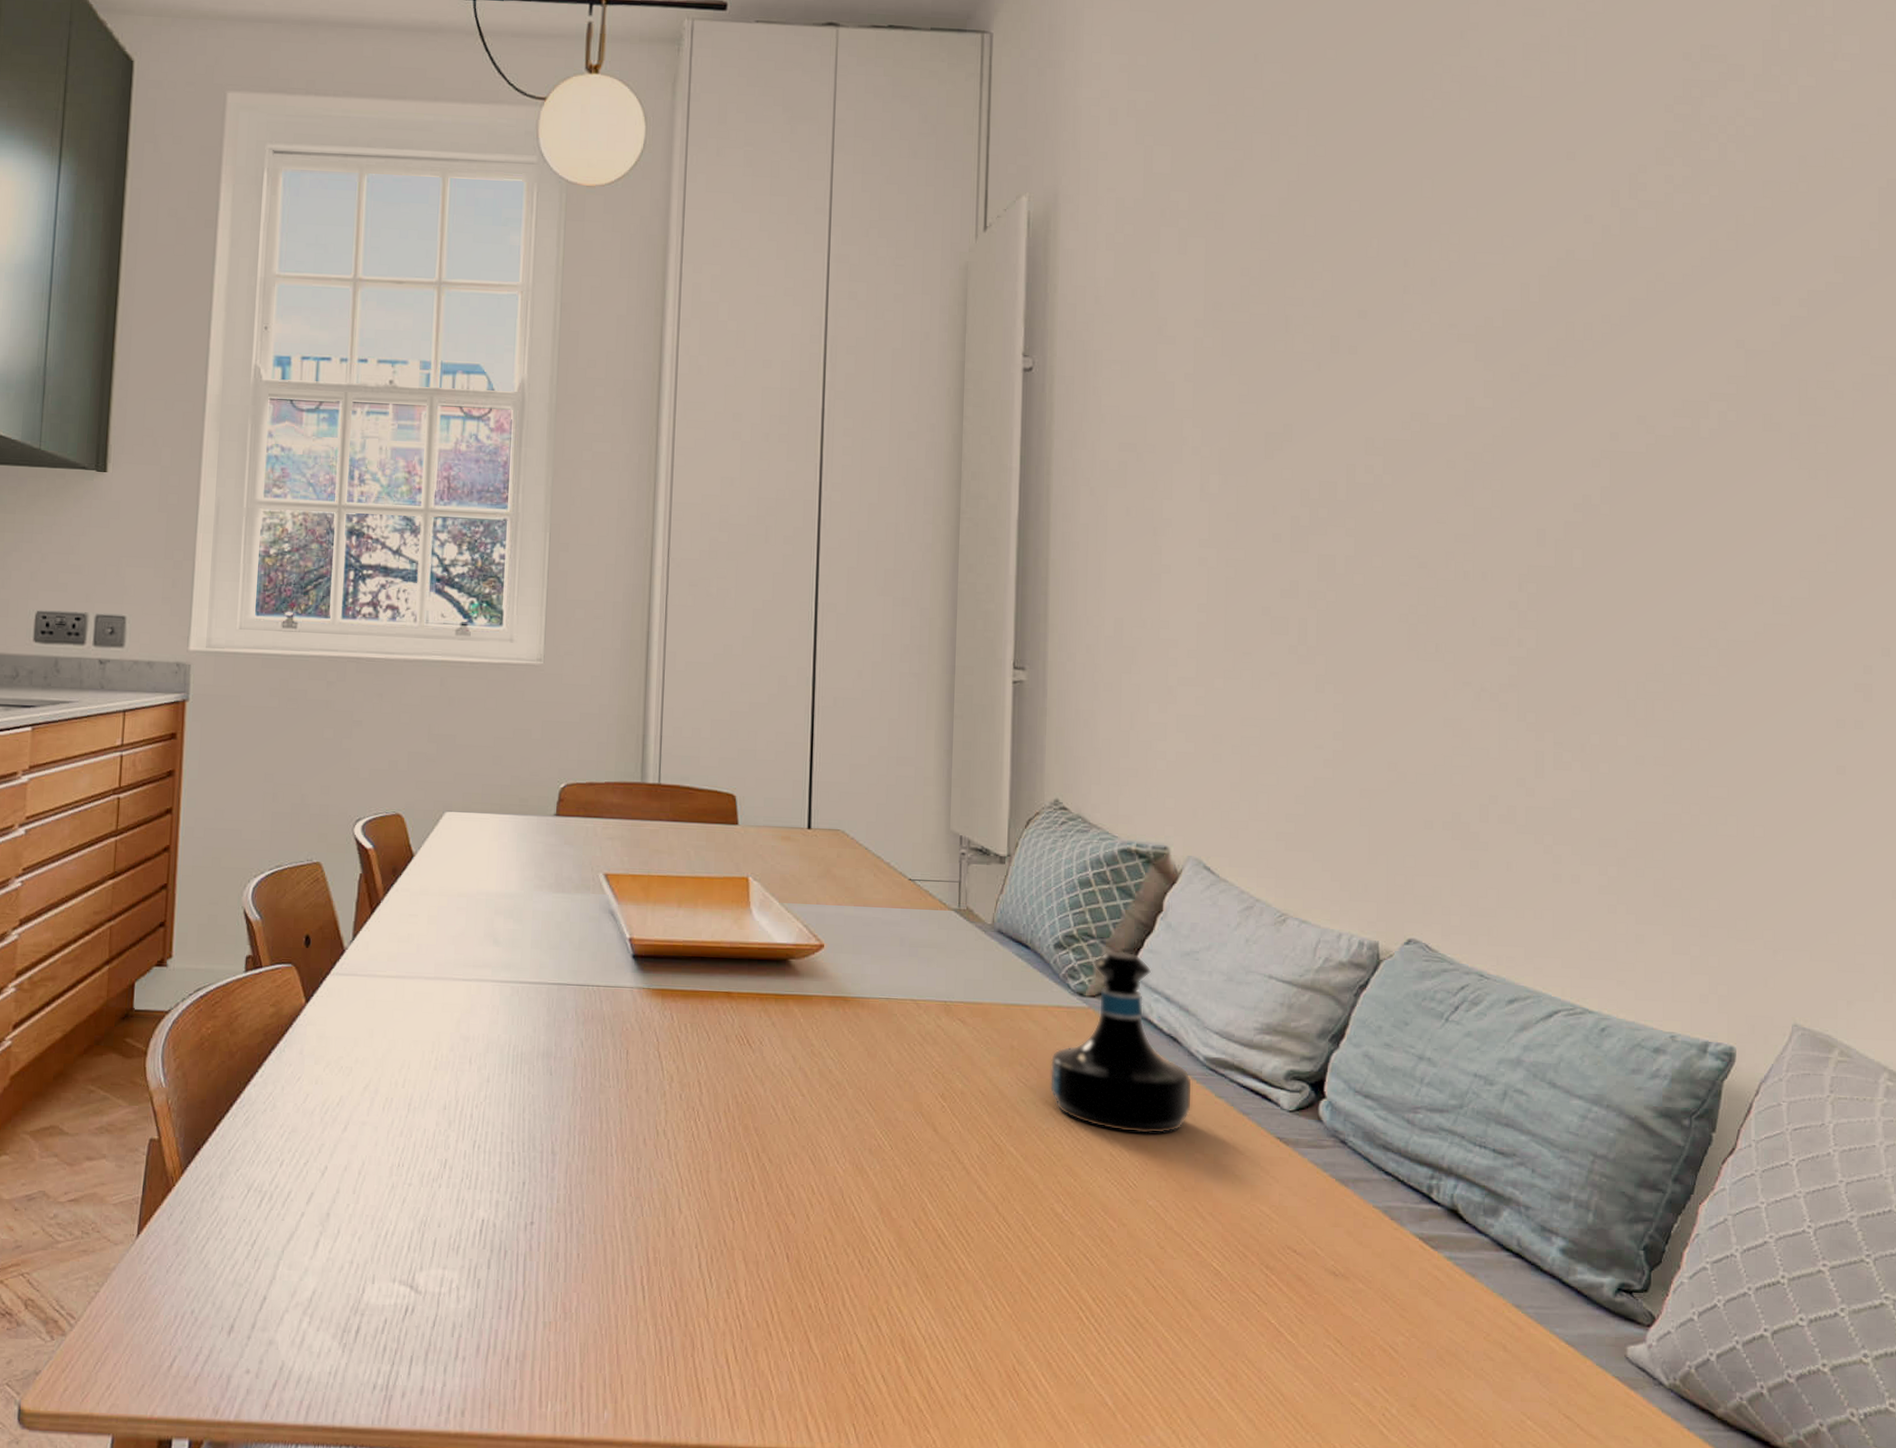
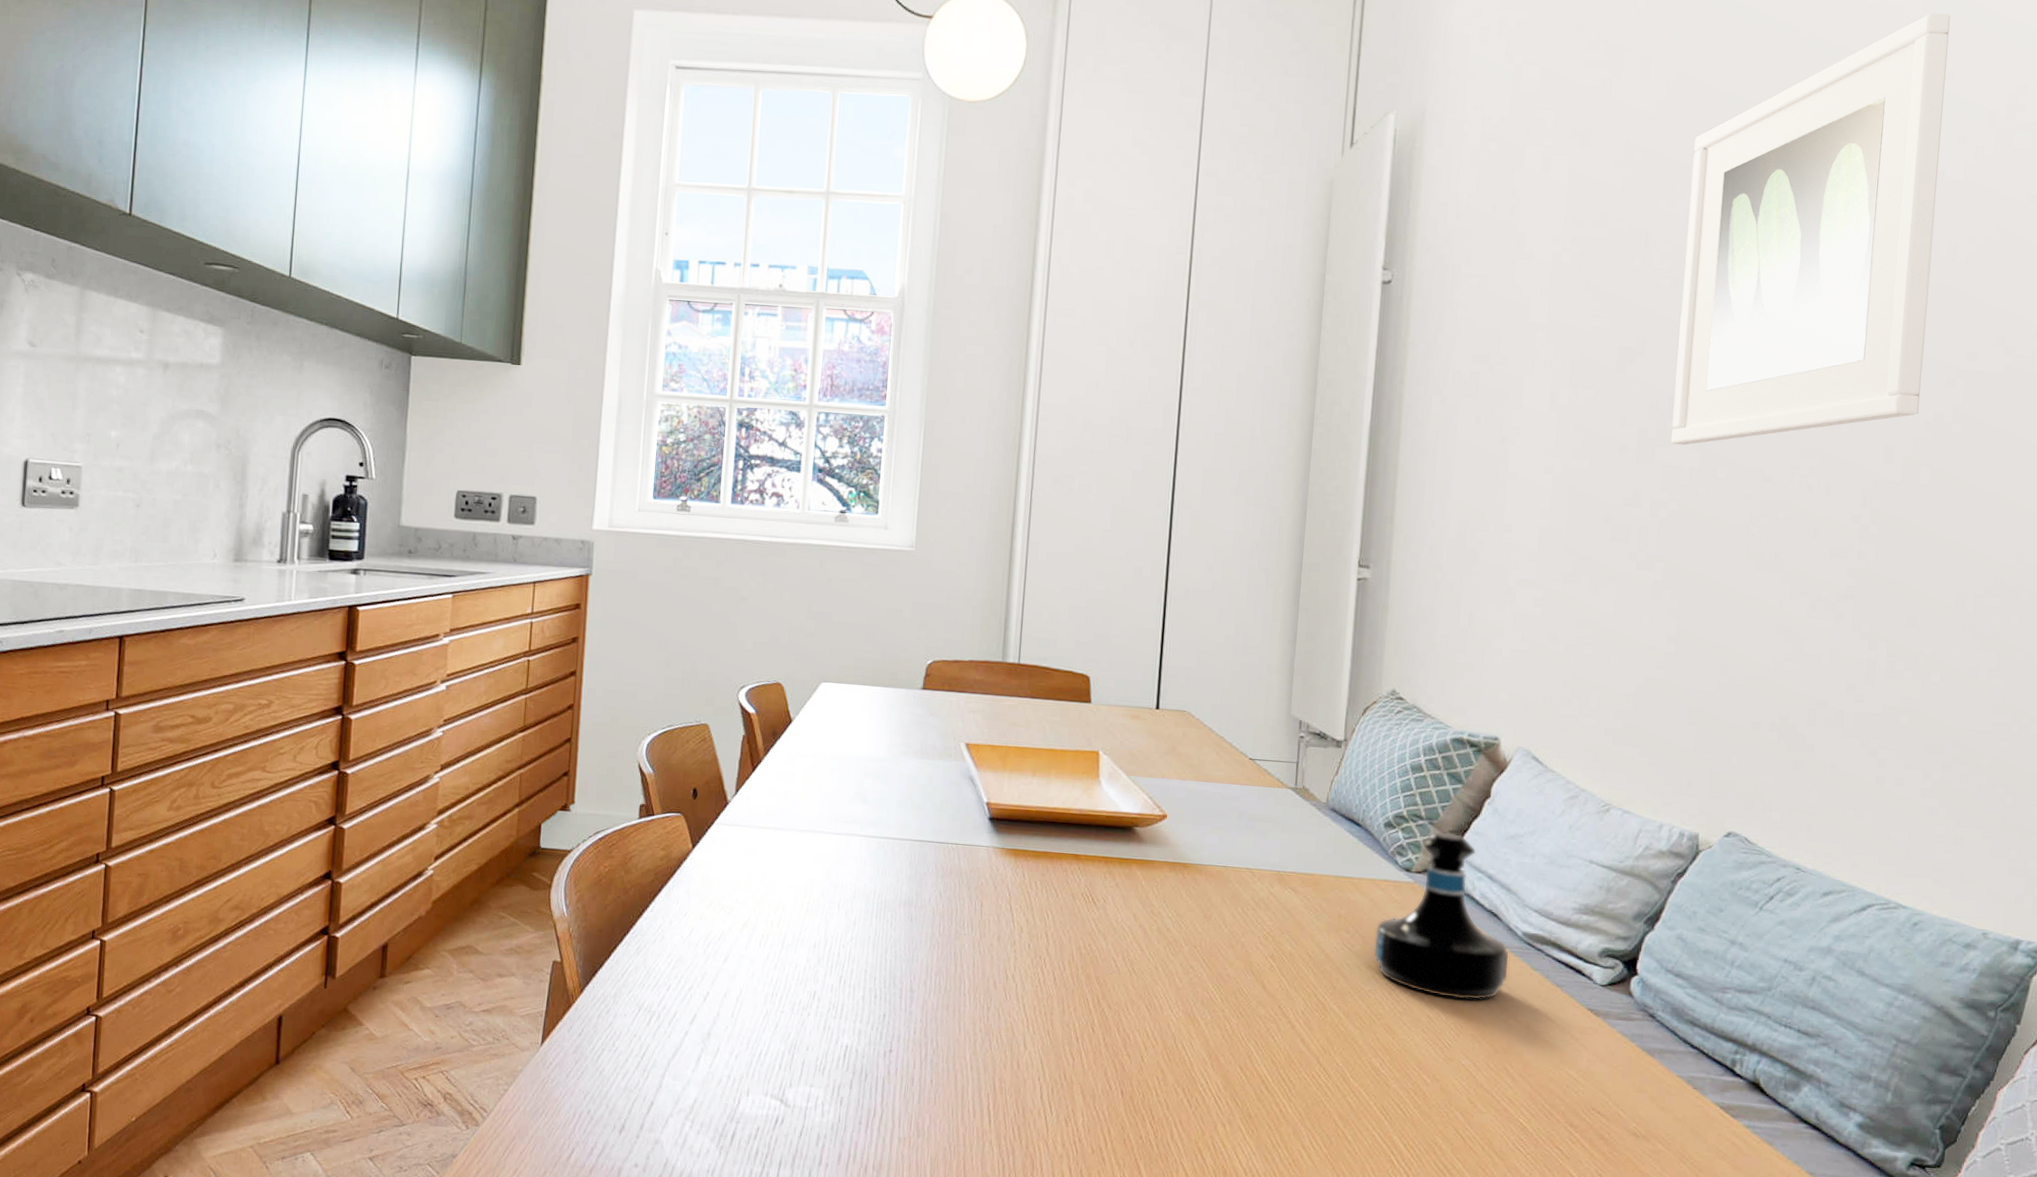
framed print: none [1324,94,1568,533] -> present [1670,13,1951,445]

